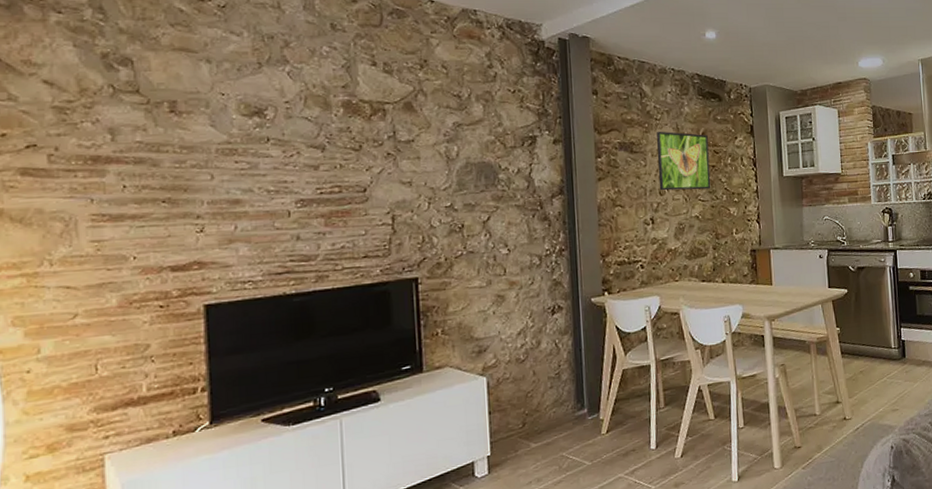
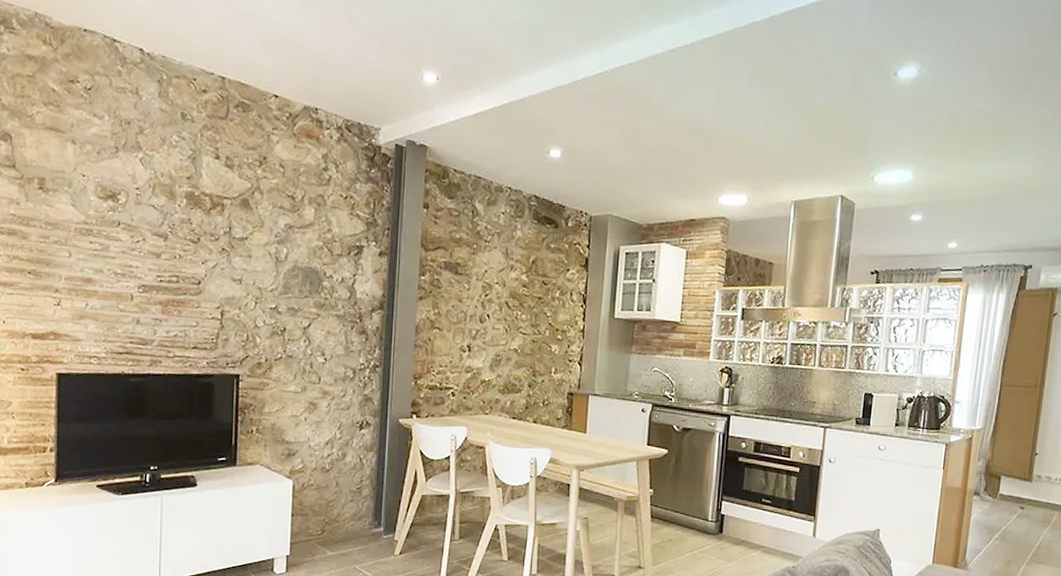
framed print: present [657,131,711,191] -> none [480,254,538,322]

